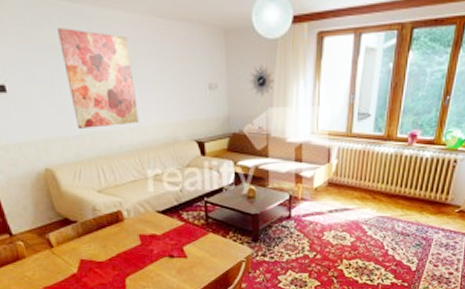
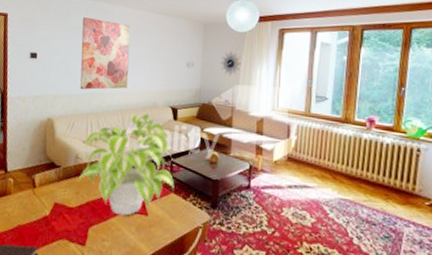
plant: none [100,151,212,262] -> present [77,114,175,216]

